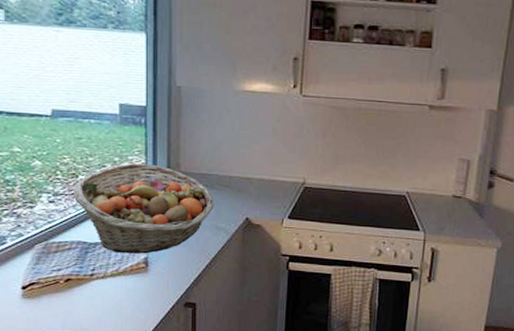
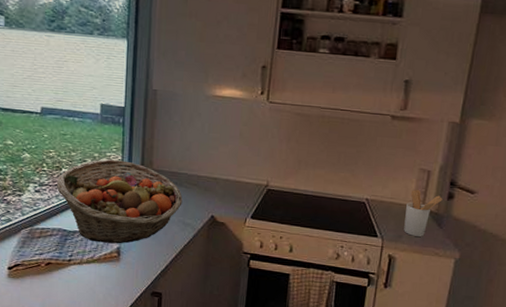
utensil holder: none [445,180,483,228] -> present [403,190,443,237]

